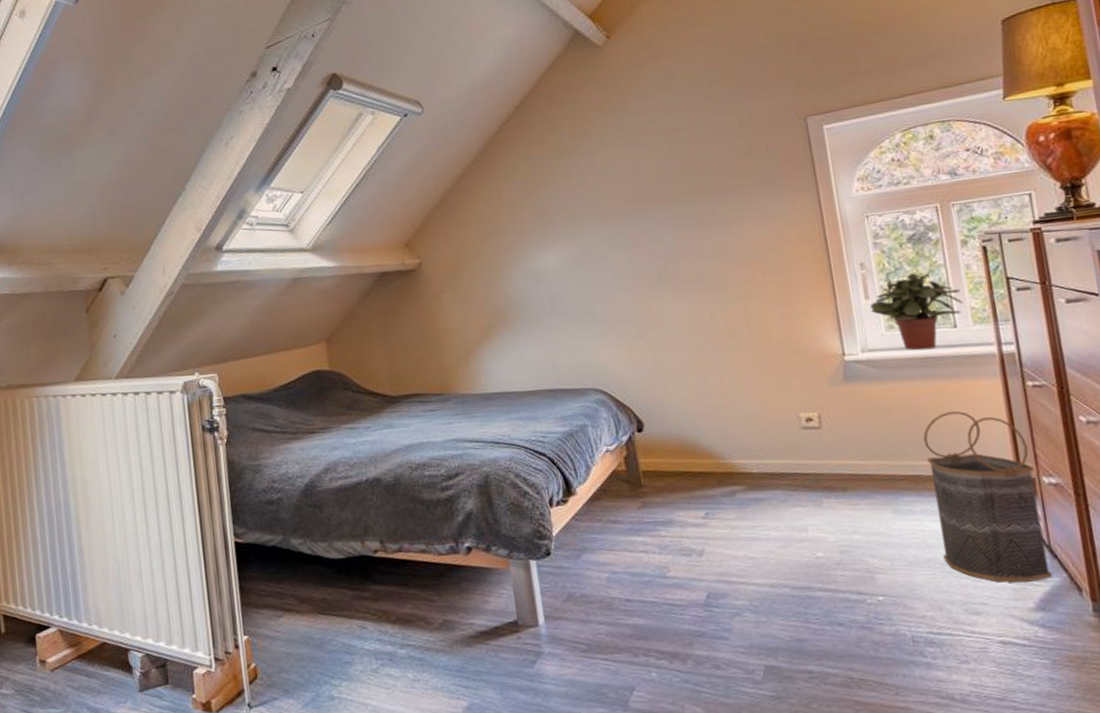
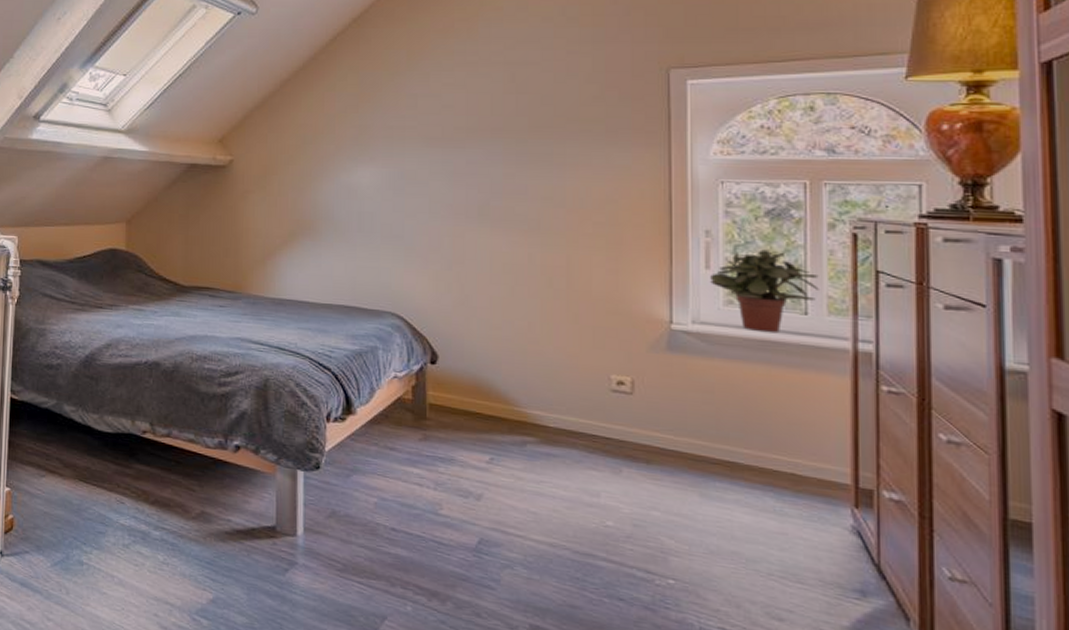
basket: present [923,411,1053,583] -> none [749,401,877,600]

